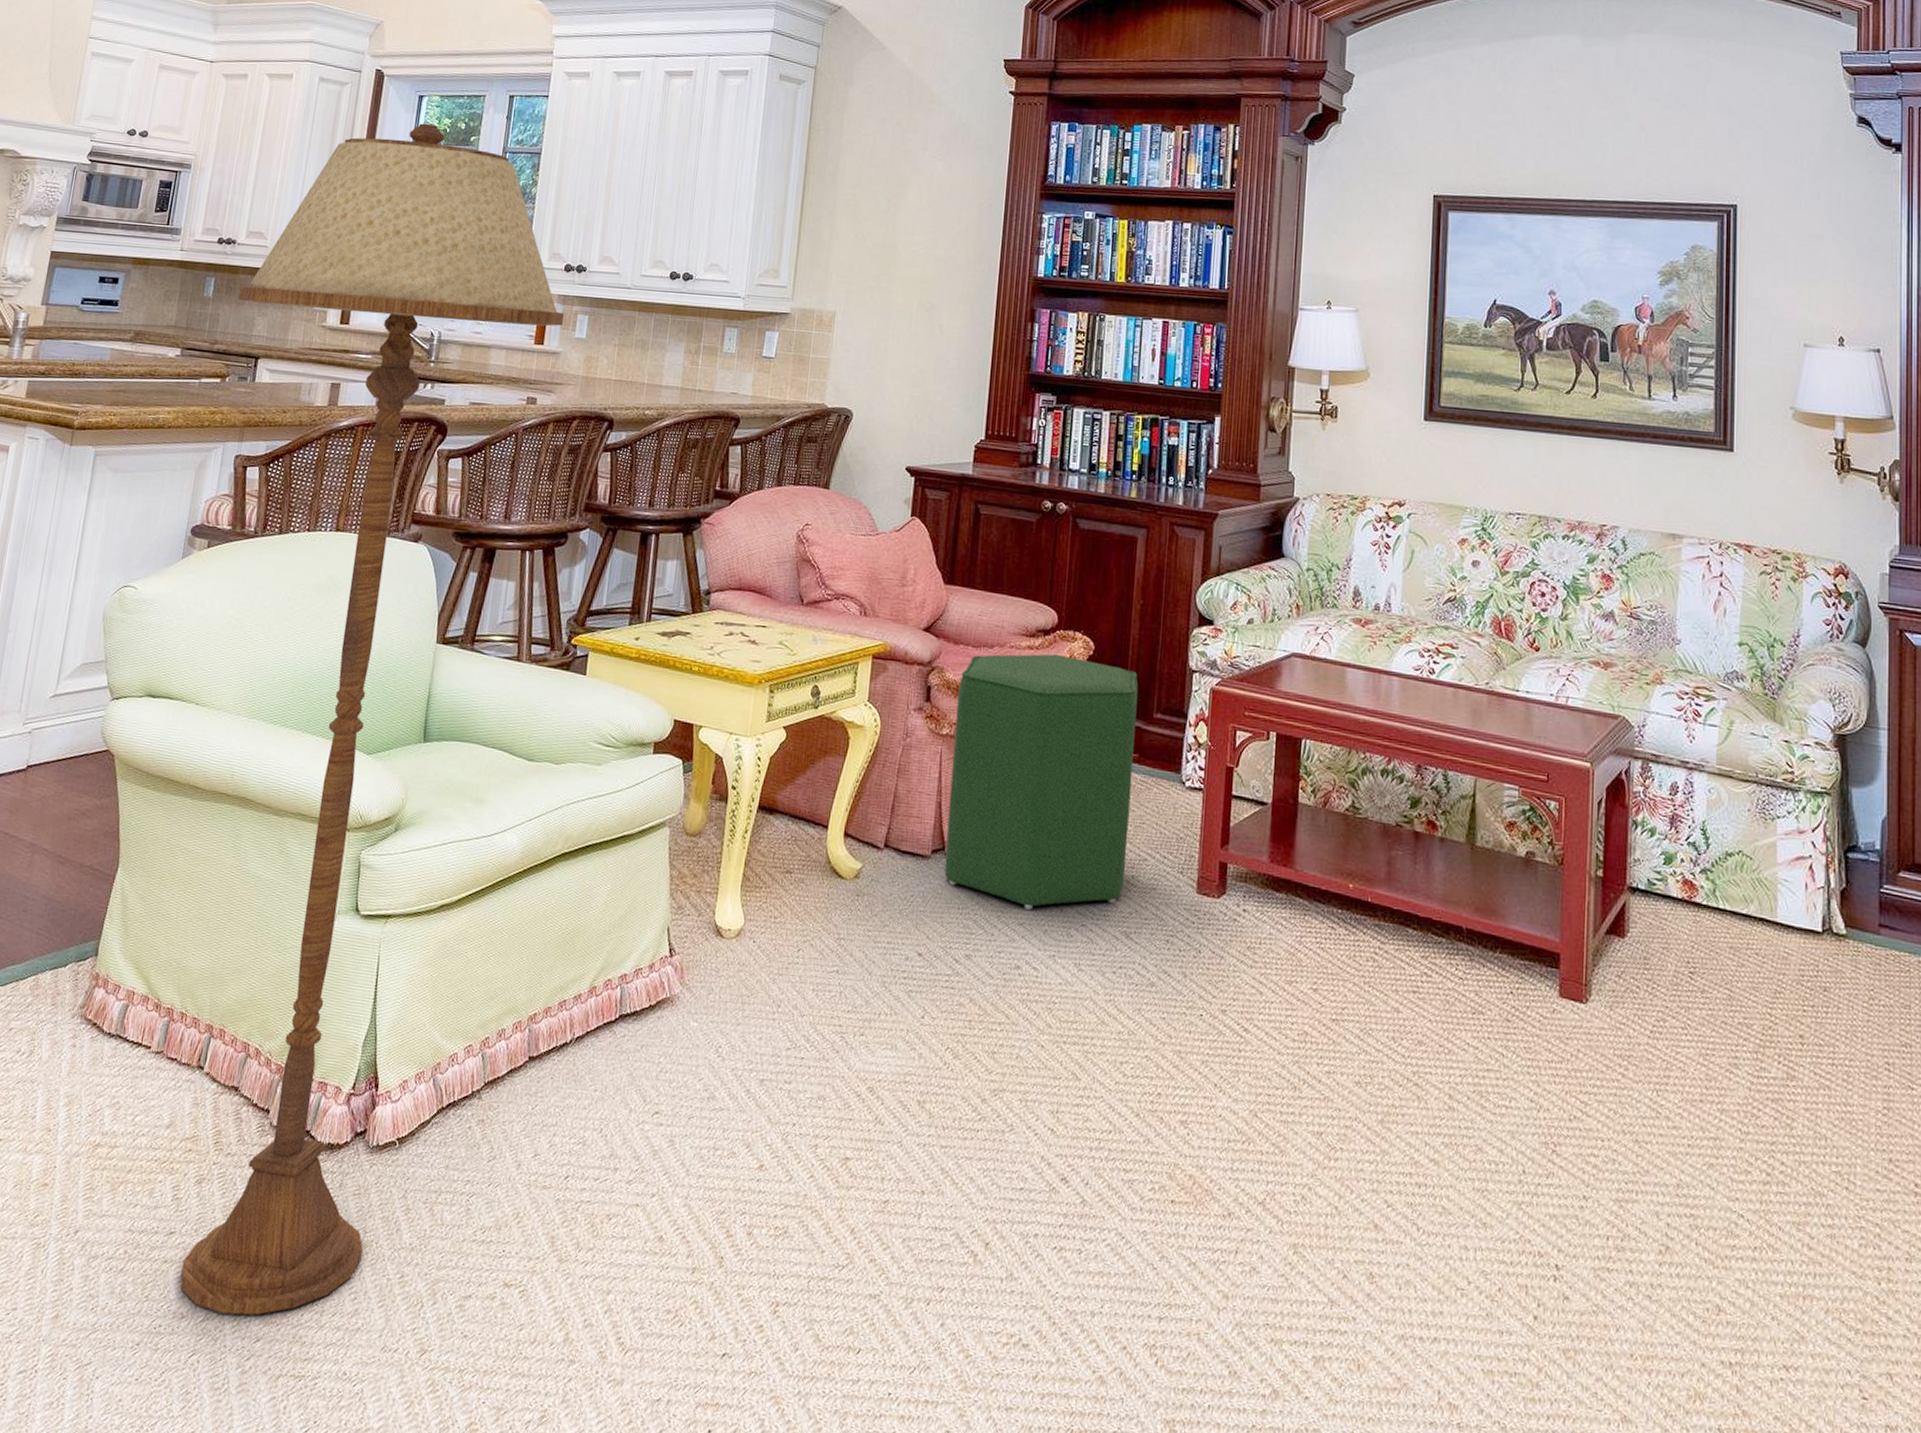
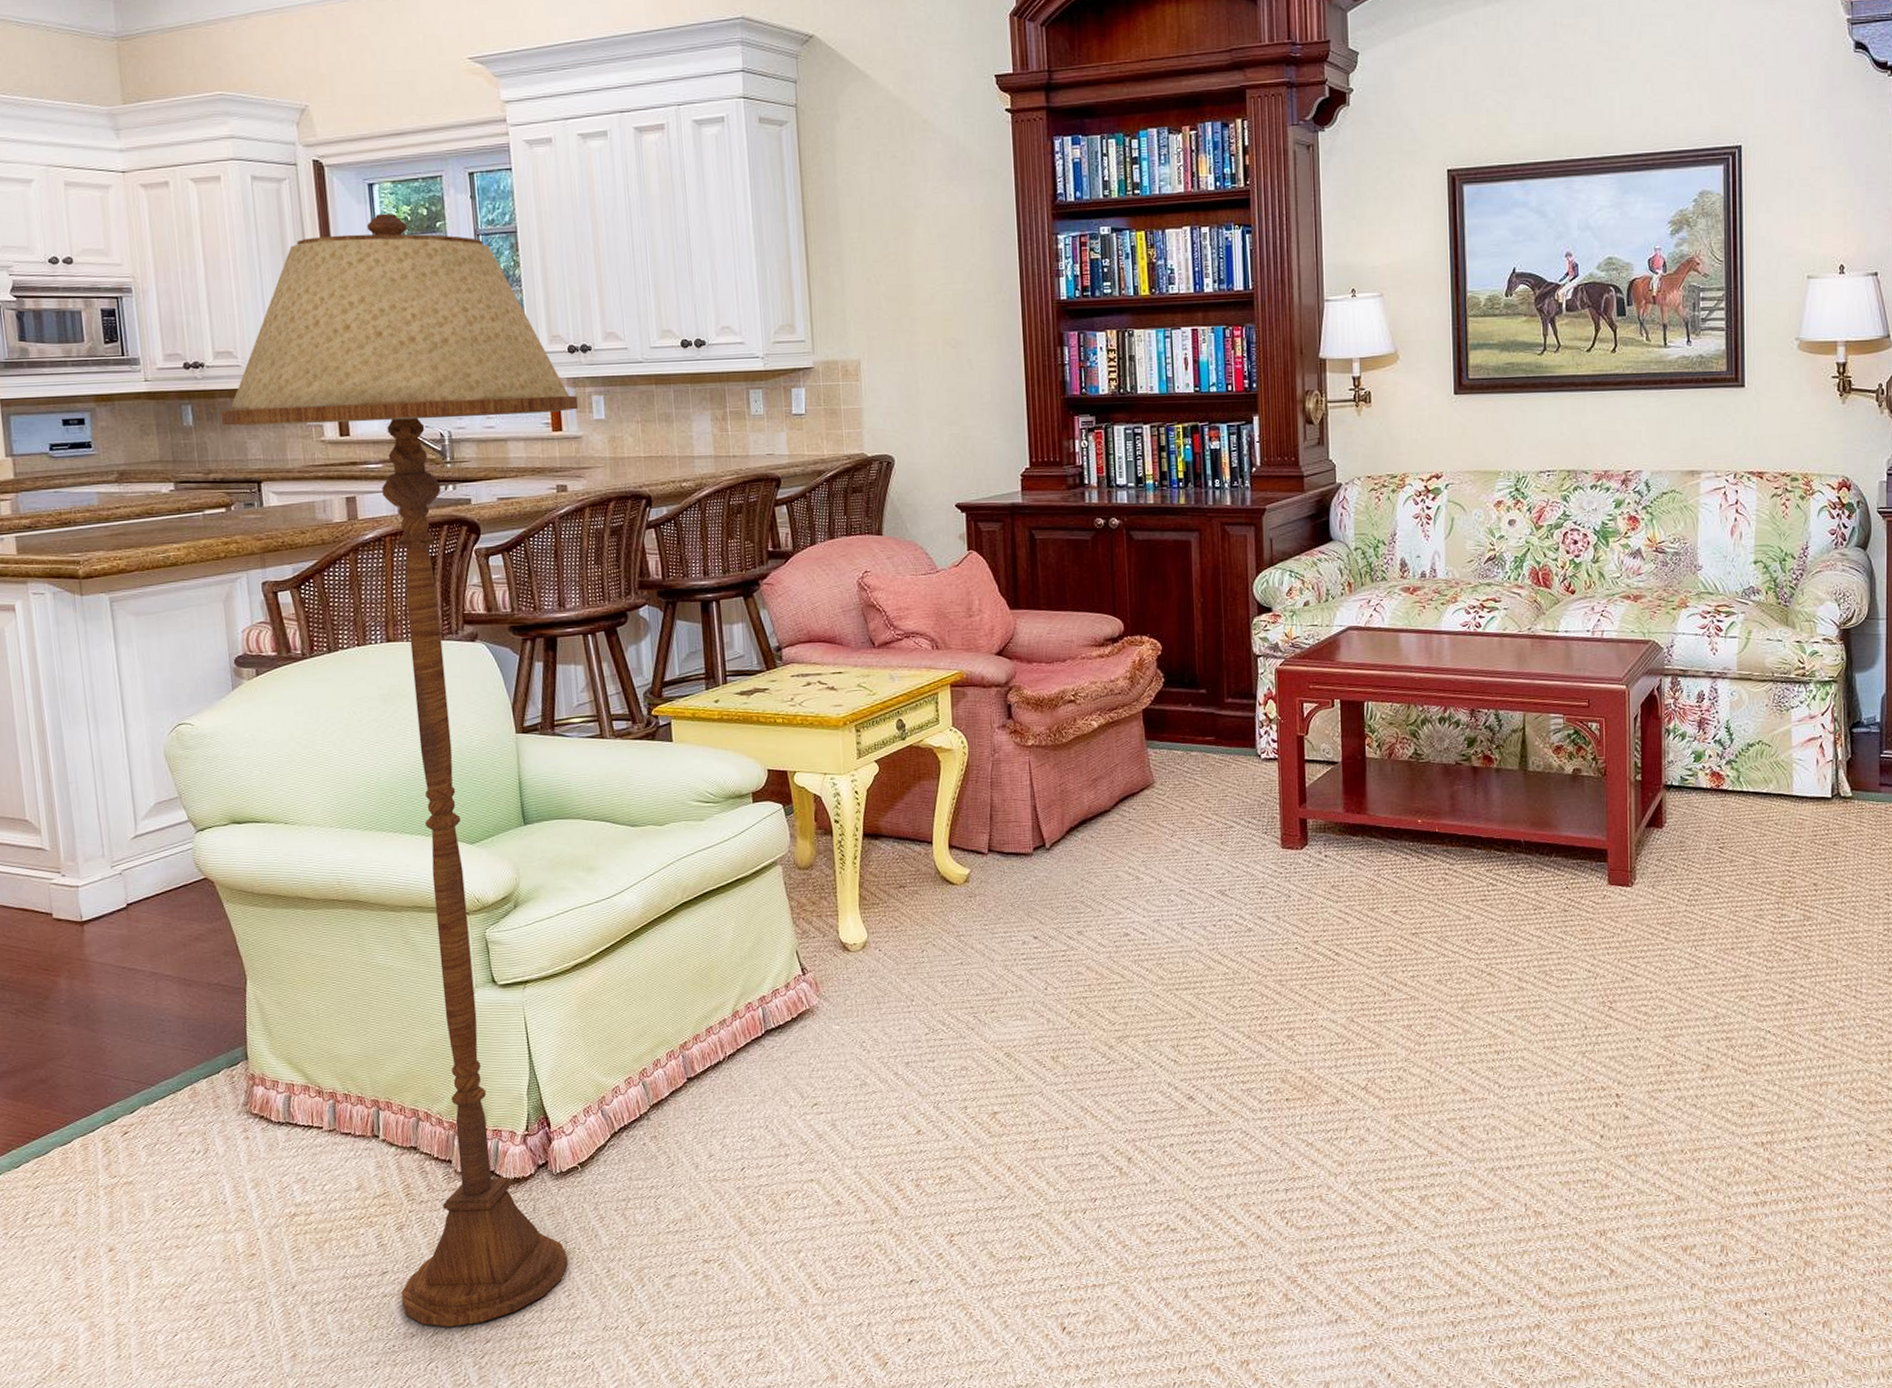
ottoman: present [944,654,1139,910] -> none [1037,659,1215,885]

